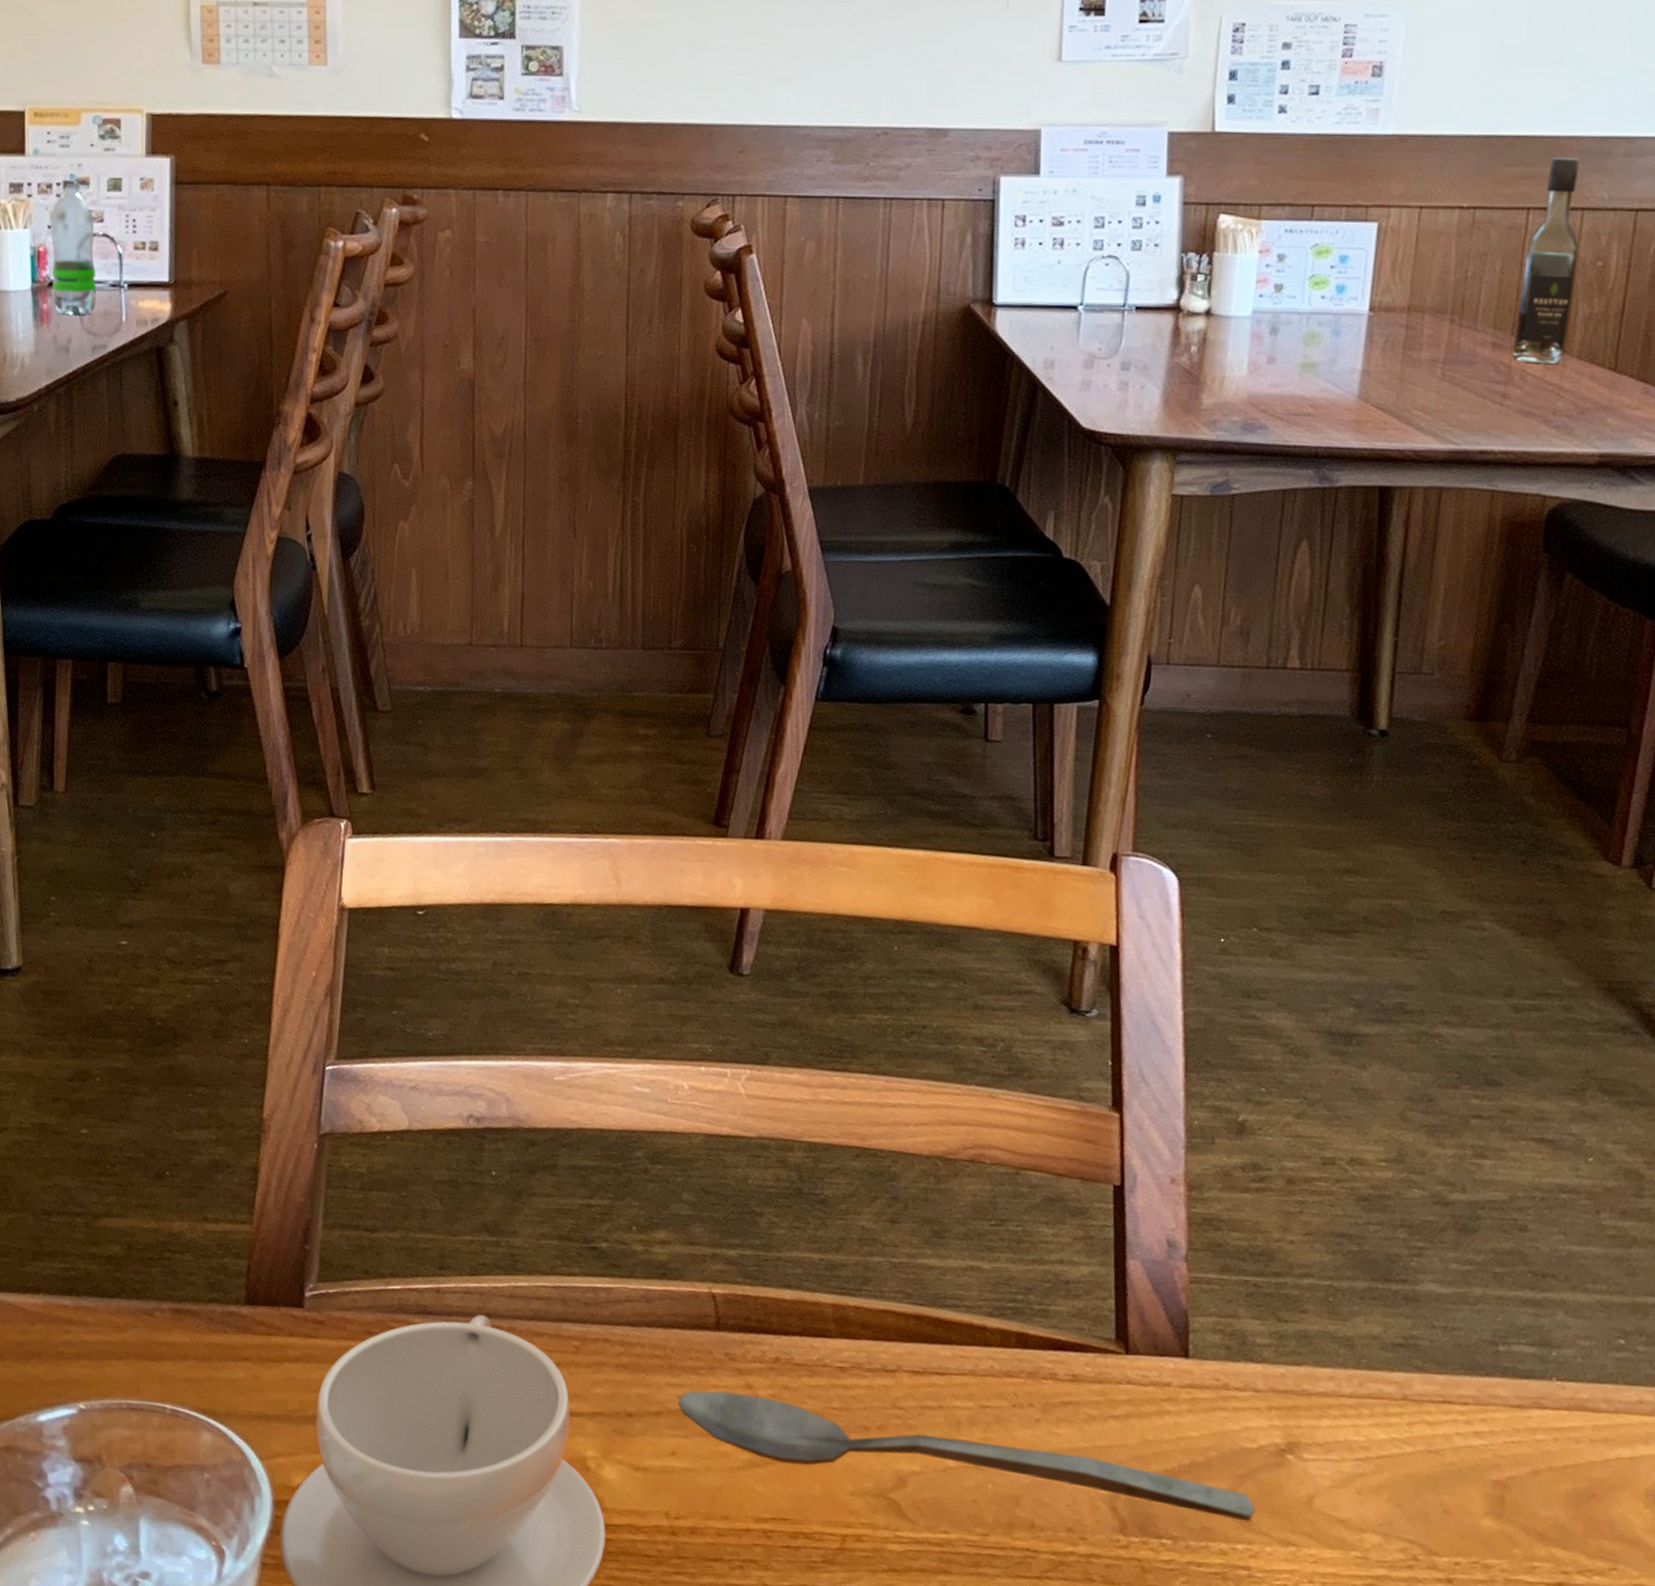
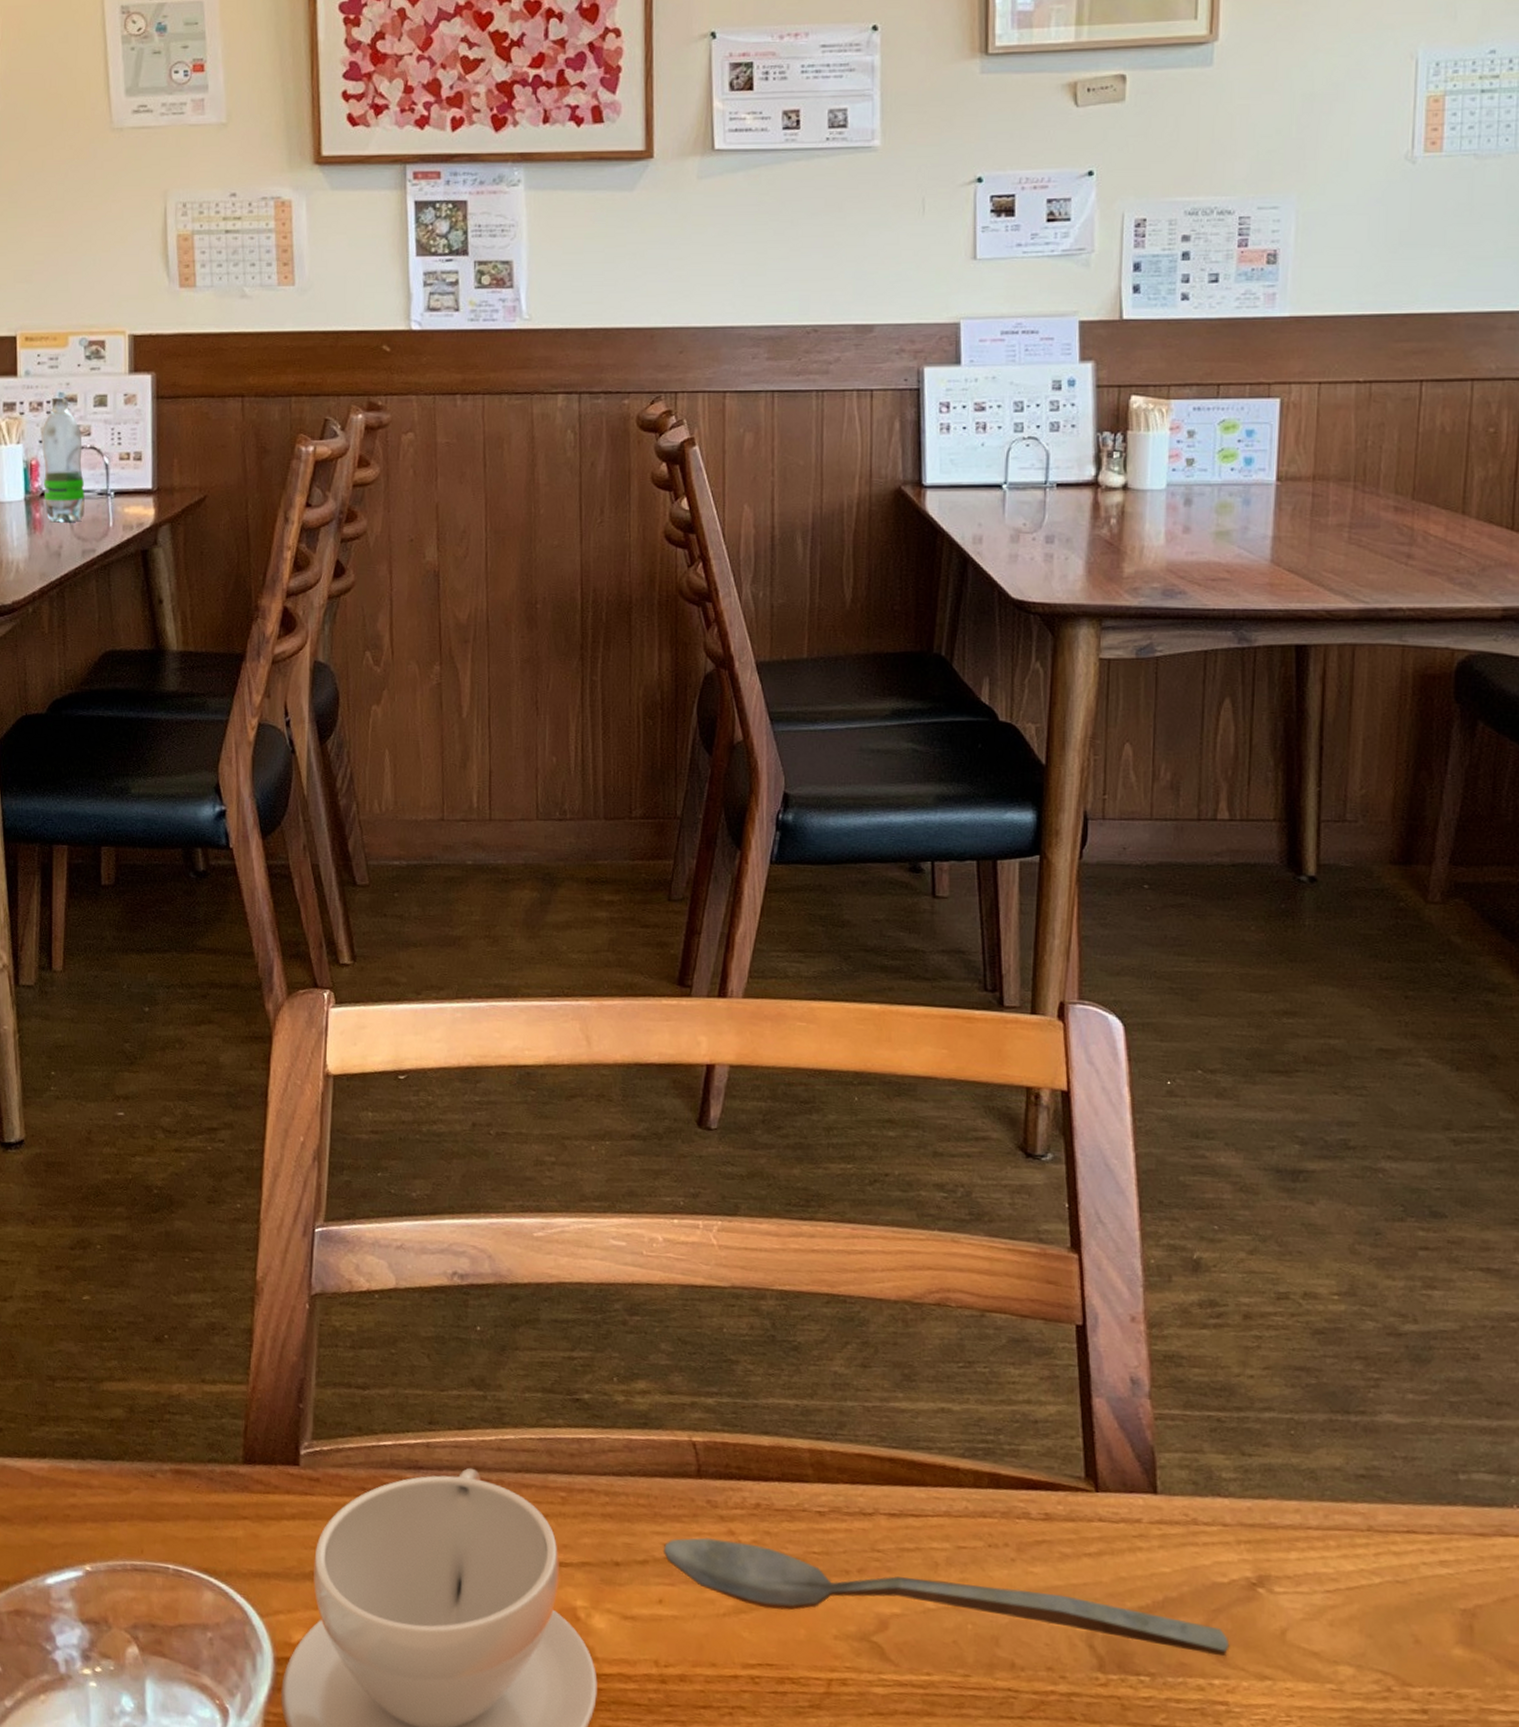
bottle: present [1512,157,1579,365] -> none [1414,333,1471,526]

